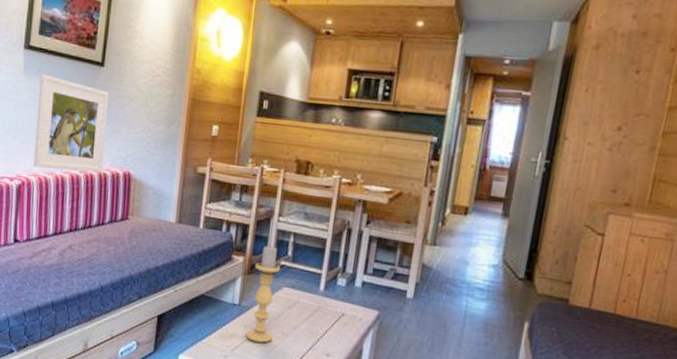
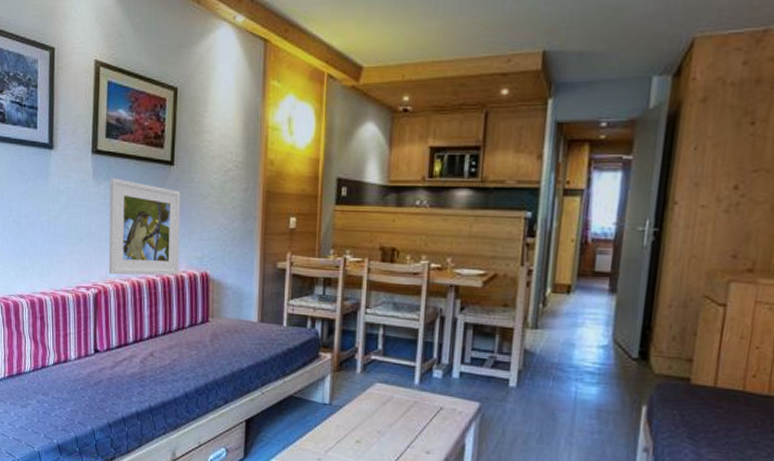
candle holder: present [245,245,280,343] -> none [338,339,371,443]

